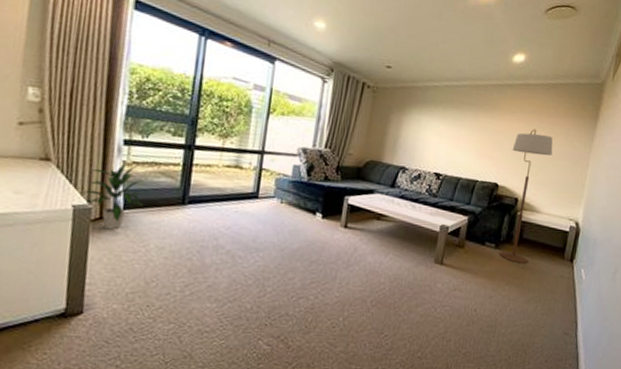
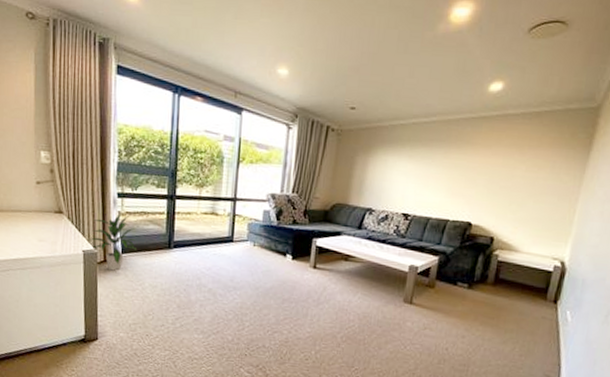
floor lamp: present [499,129,553,264] -> none [473,163,536,305]

